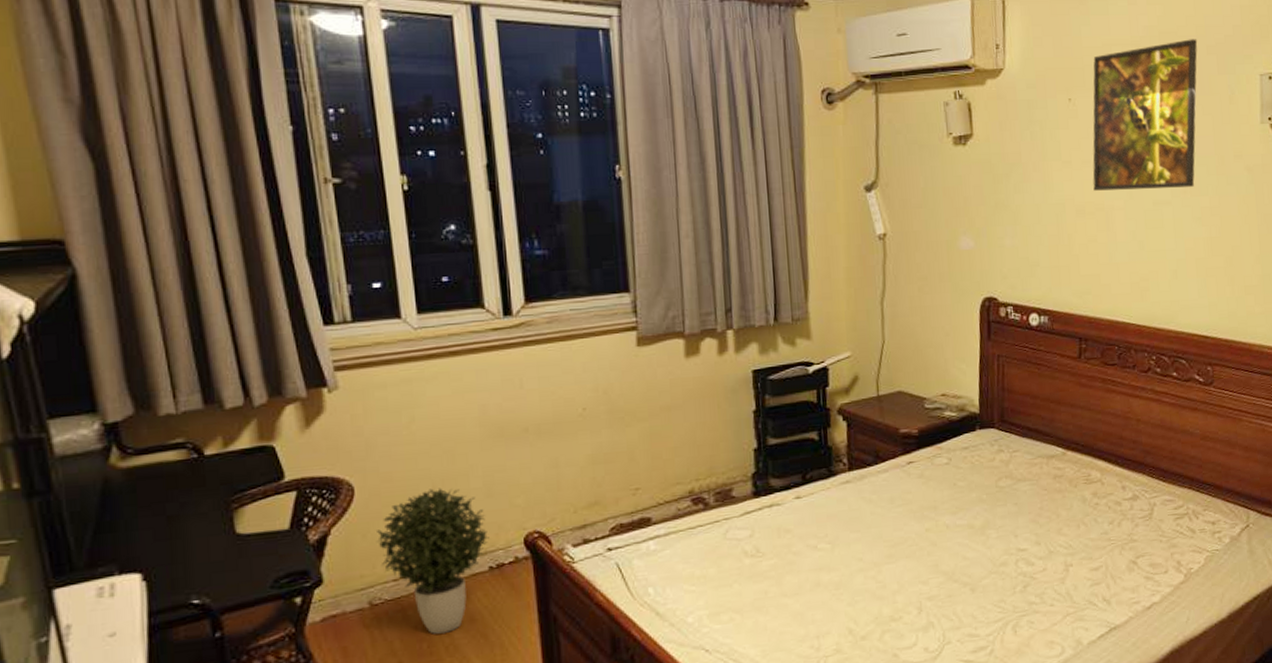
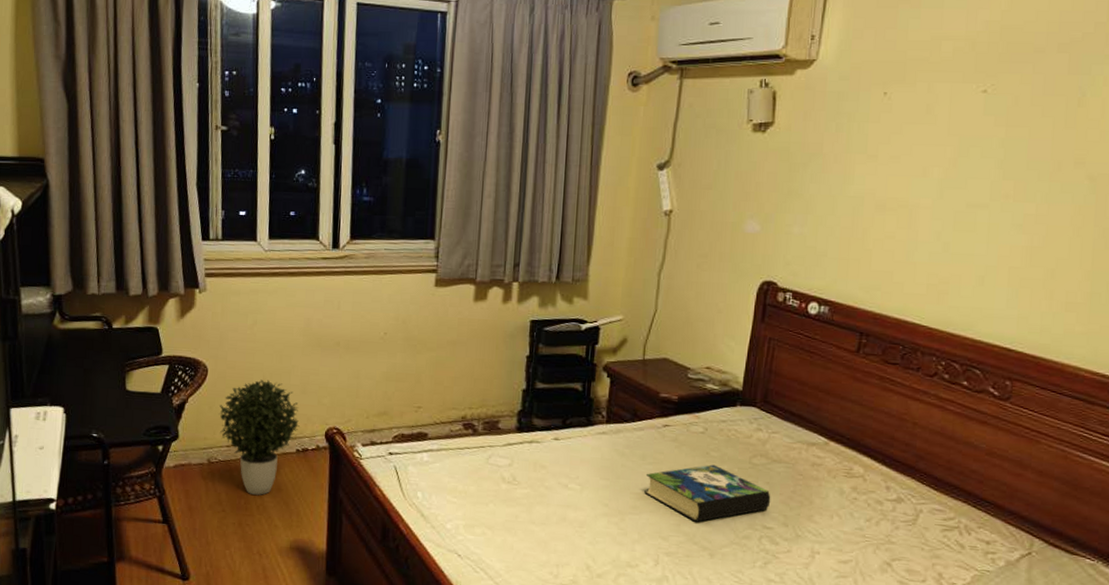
book: none [896,495,1022,559] -> present [644,464,771,522]
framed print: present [1093,39,1198,191] -> none [899,36,1048,192]

